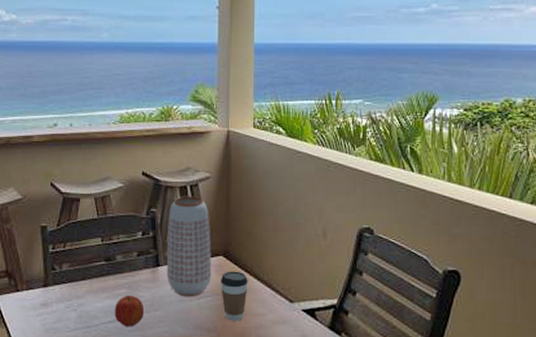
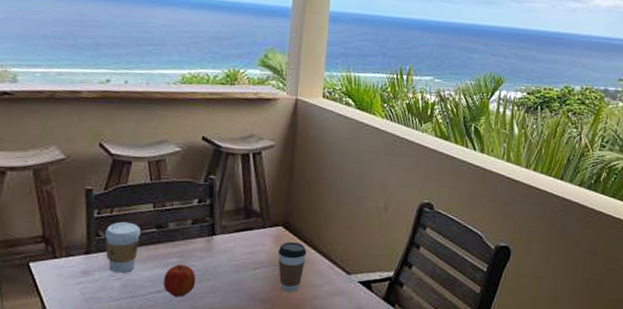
coffee cup: none [59,255,91,305] -> present [104,221,141,274]
vase: present [167,196,212,297] -> none [222,163,271,268]

